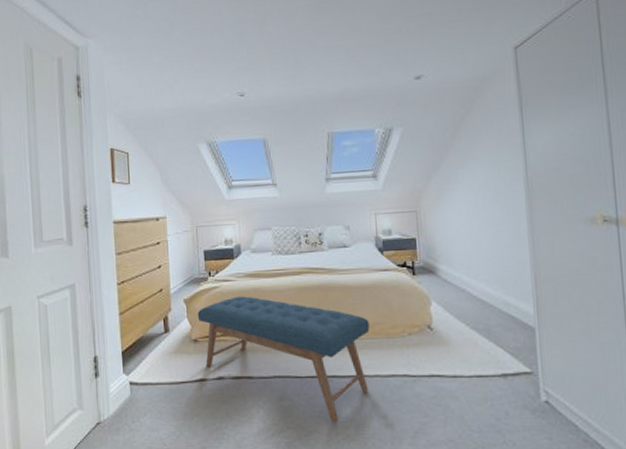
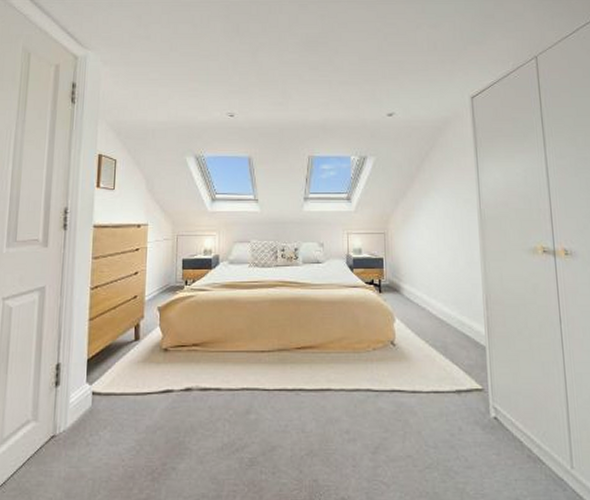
bench: present [197,296,370,423] -> none [170,306,337,438]

